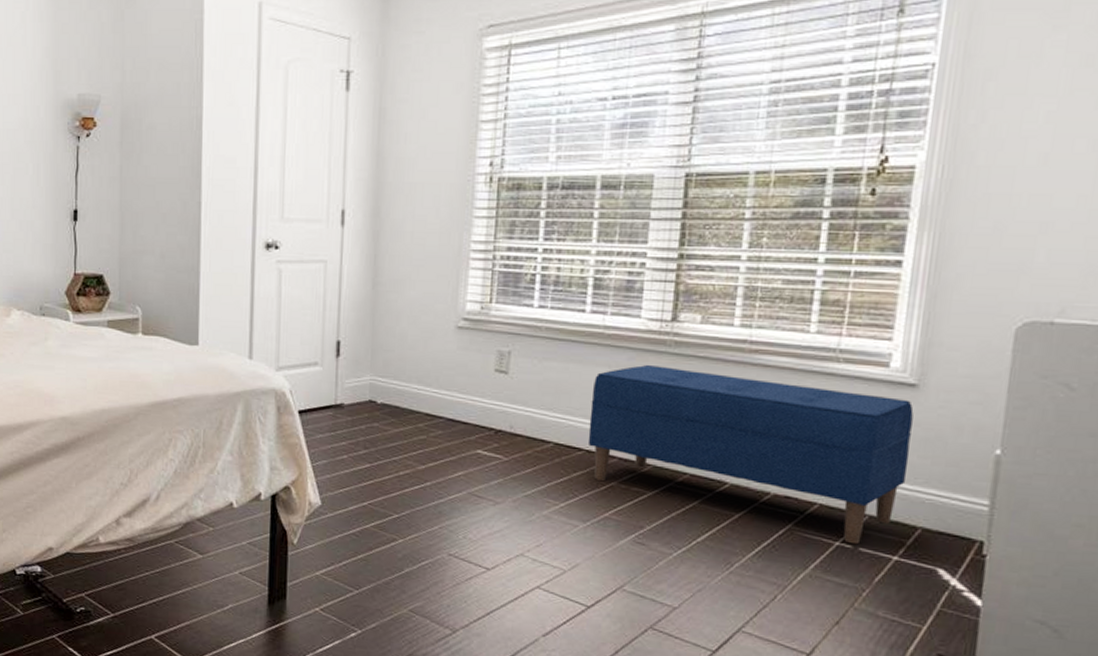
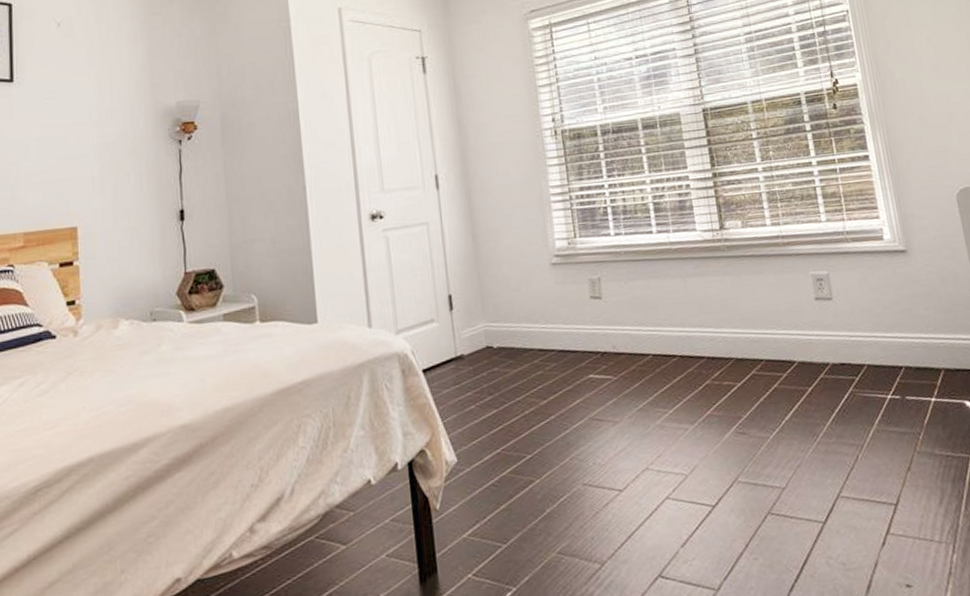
bench: present [587,364,914,545] -> none [672,264,922,395]

